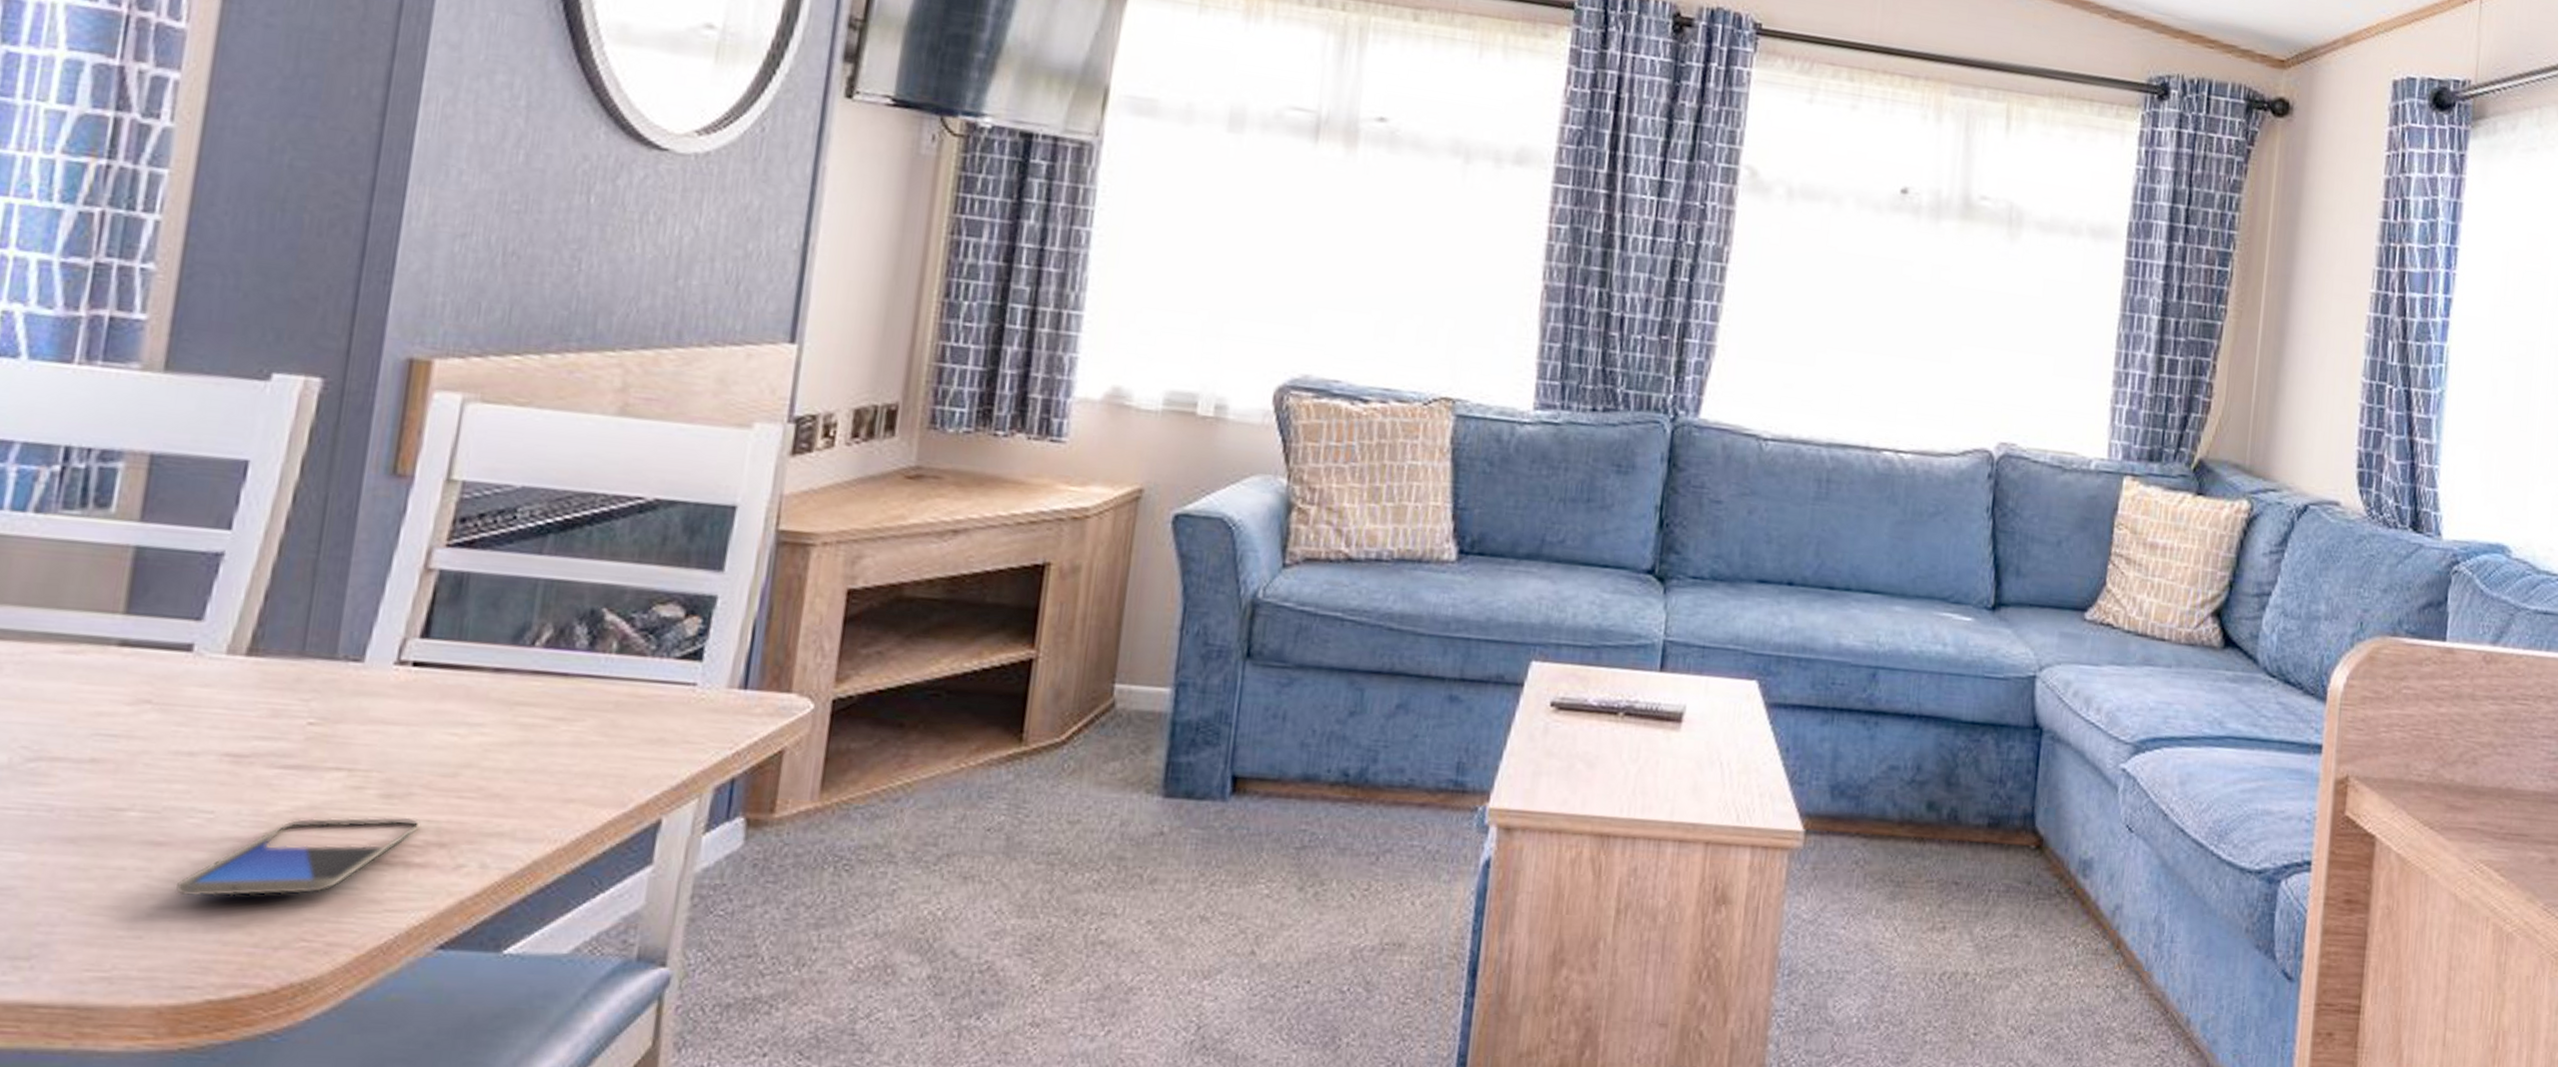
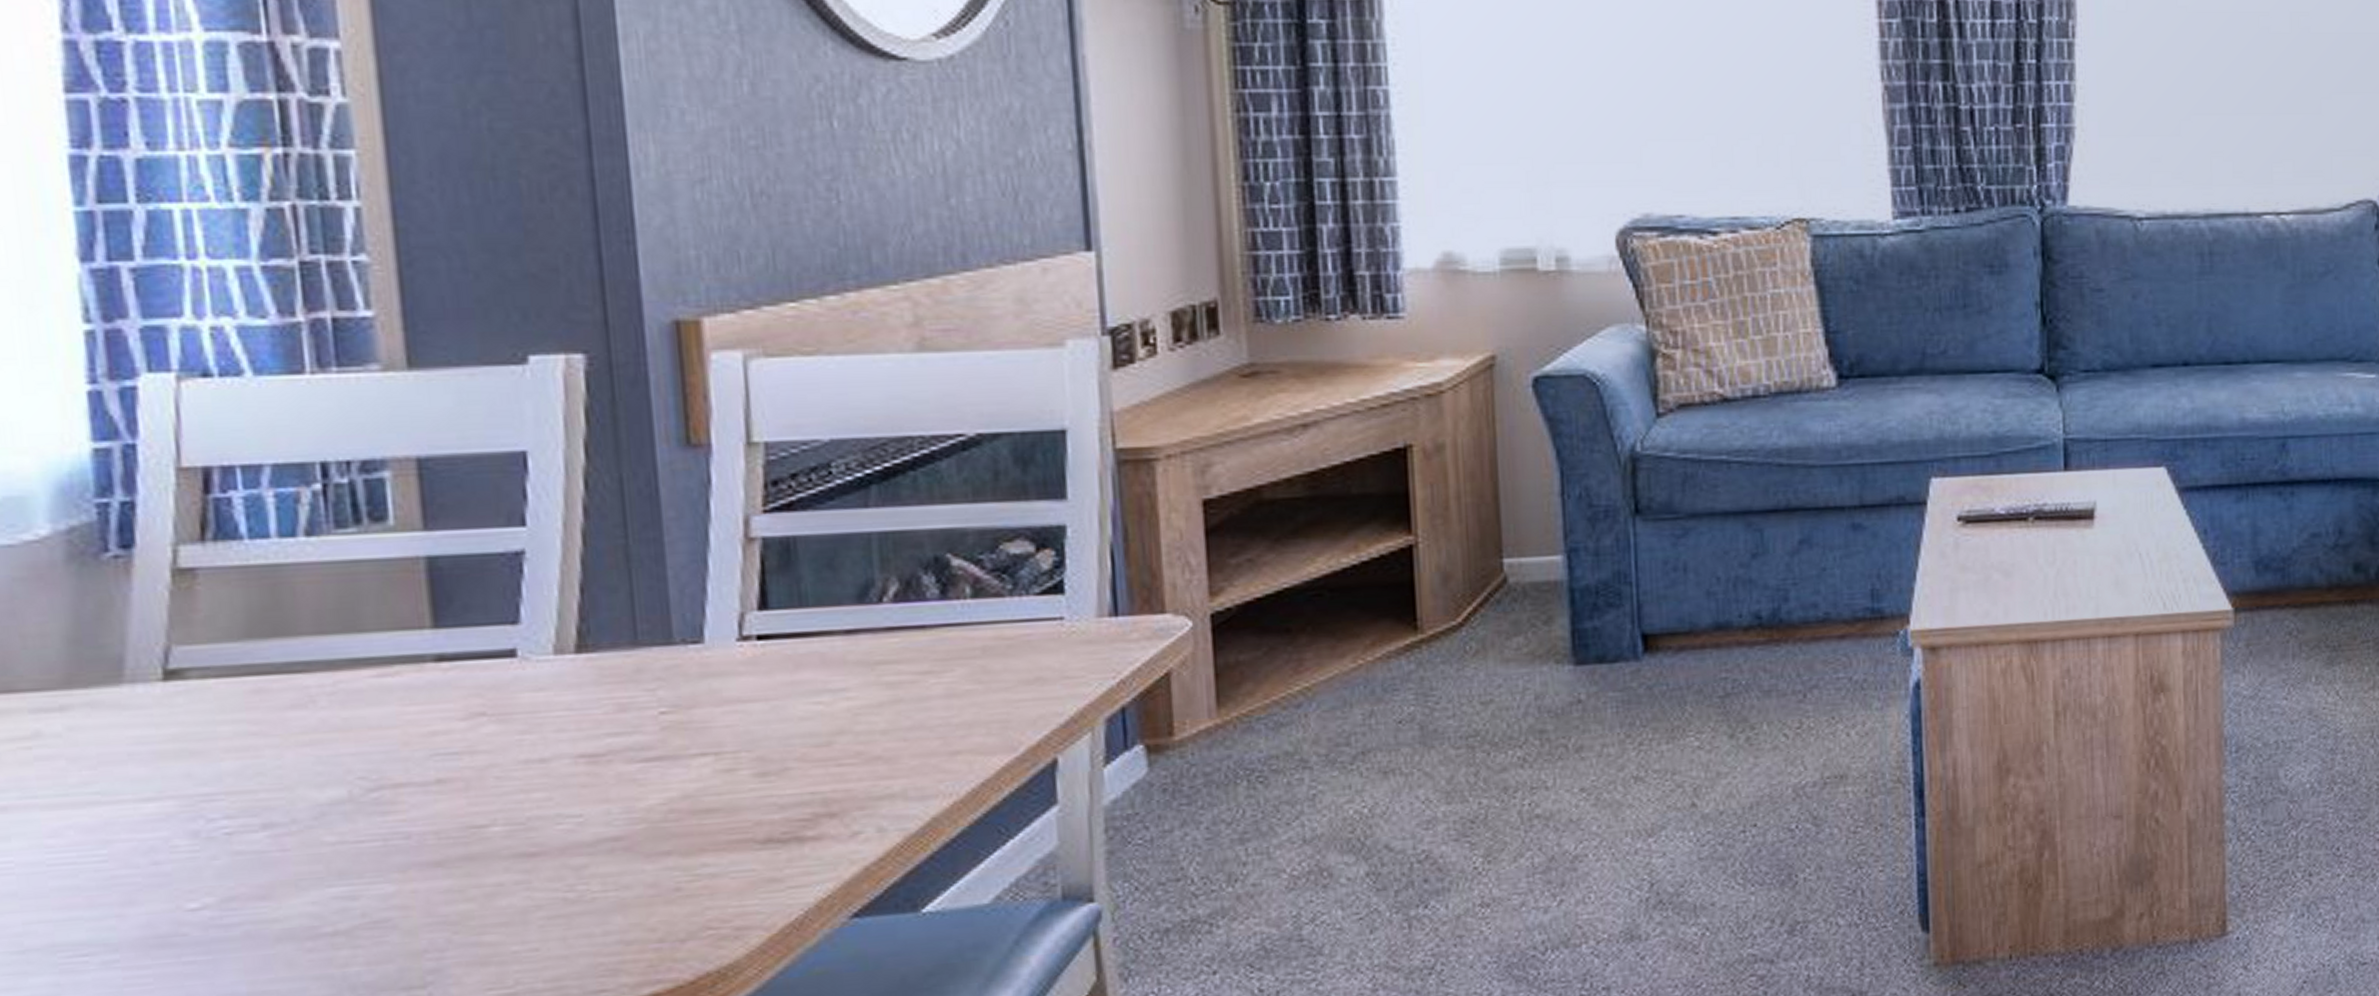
smartphone: present [175,817,420,897] -> none [560,793,805,903]

